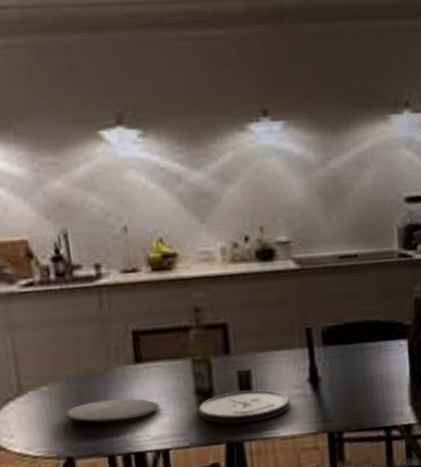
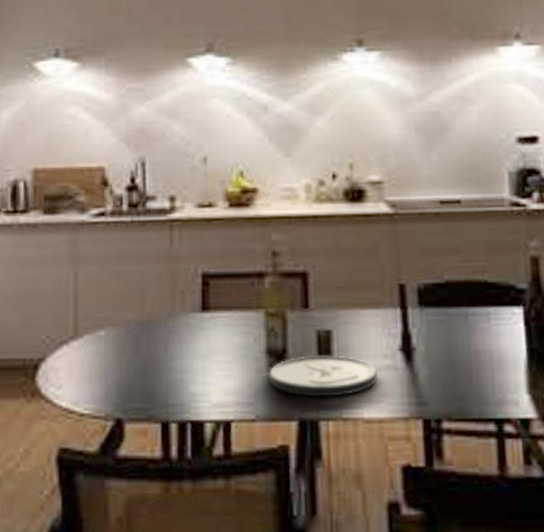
plate: present [66,398,160,423] -> none [121,352,225,381]

